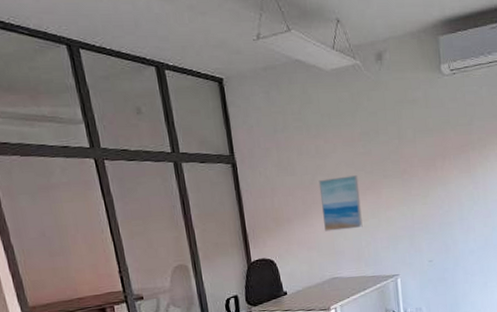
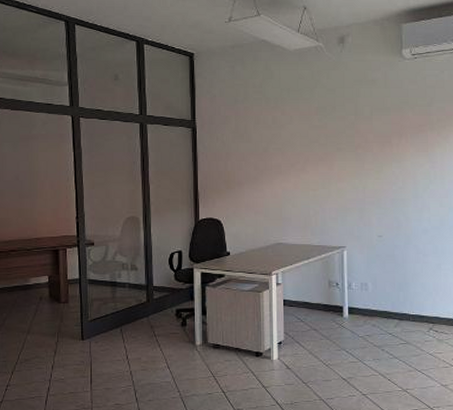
wall art: present [318,175,363,232] -> none [272,147,312,197]

